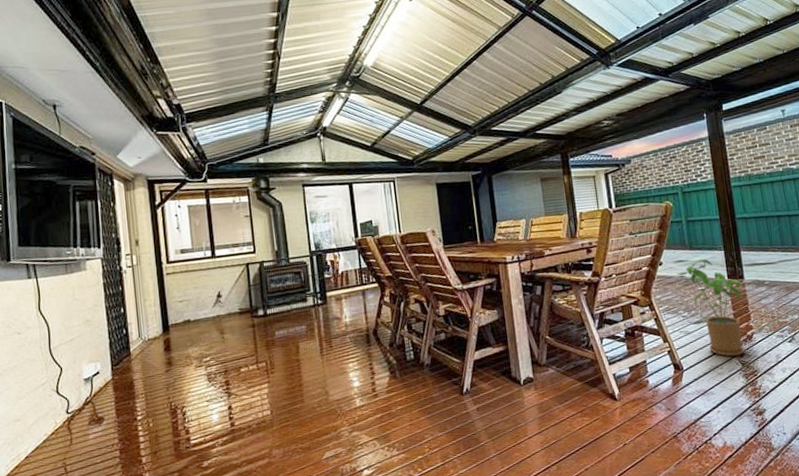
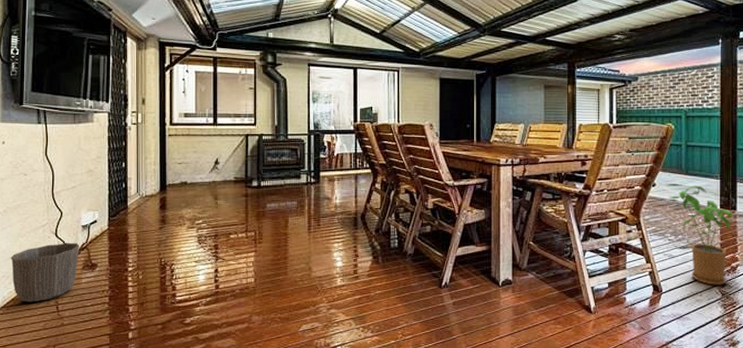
waste basket: none [10,398,84,468] -> present [10,242,79,302]

